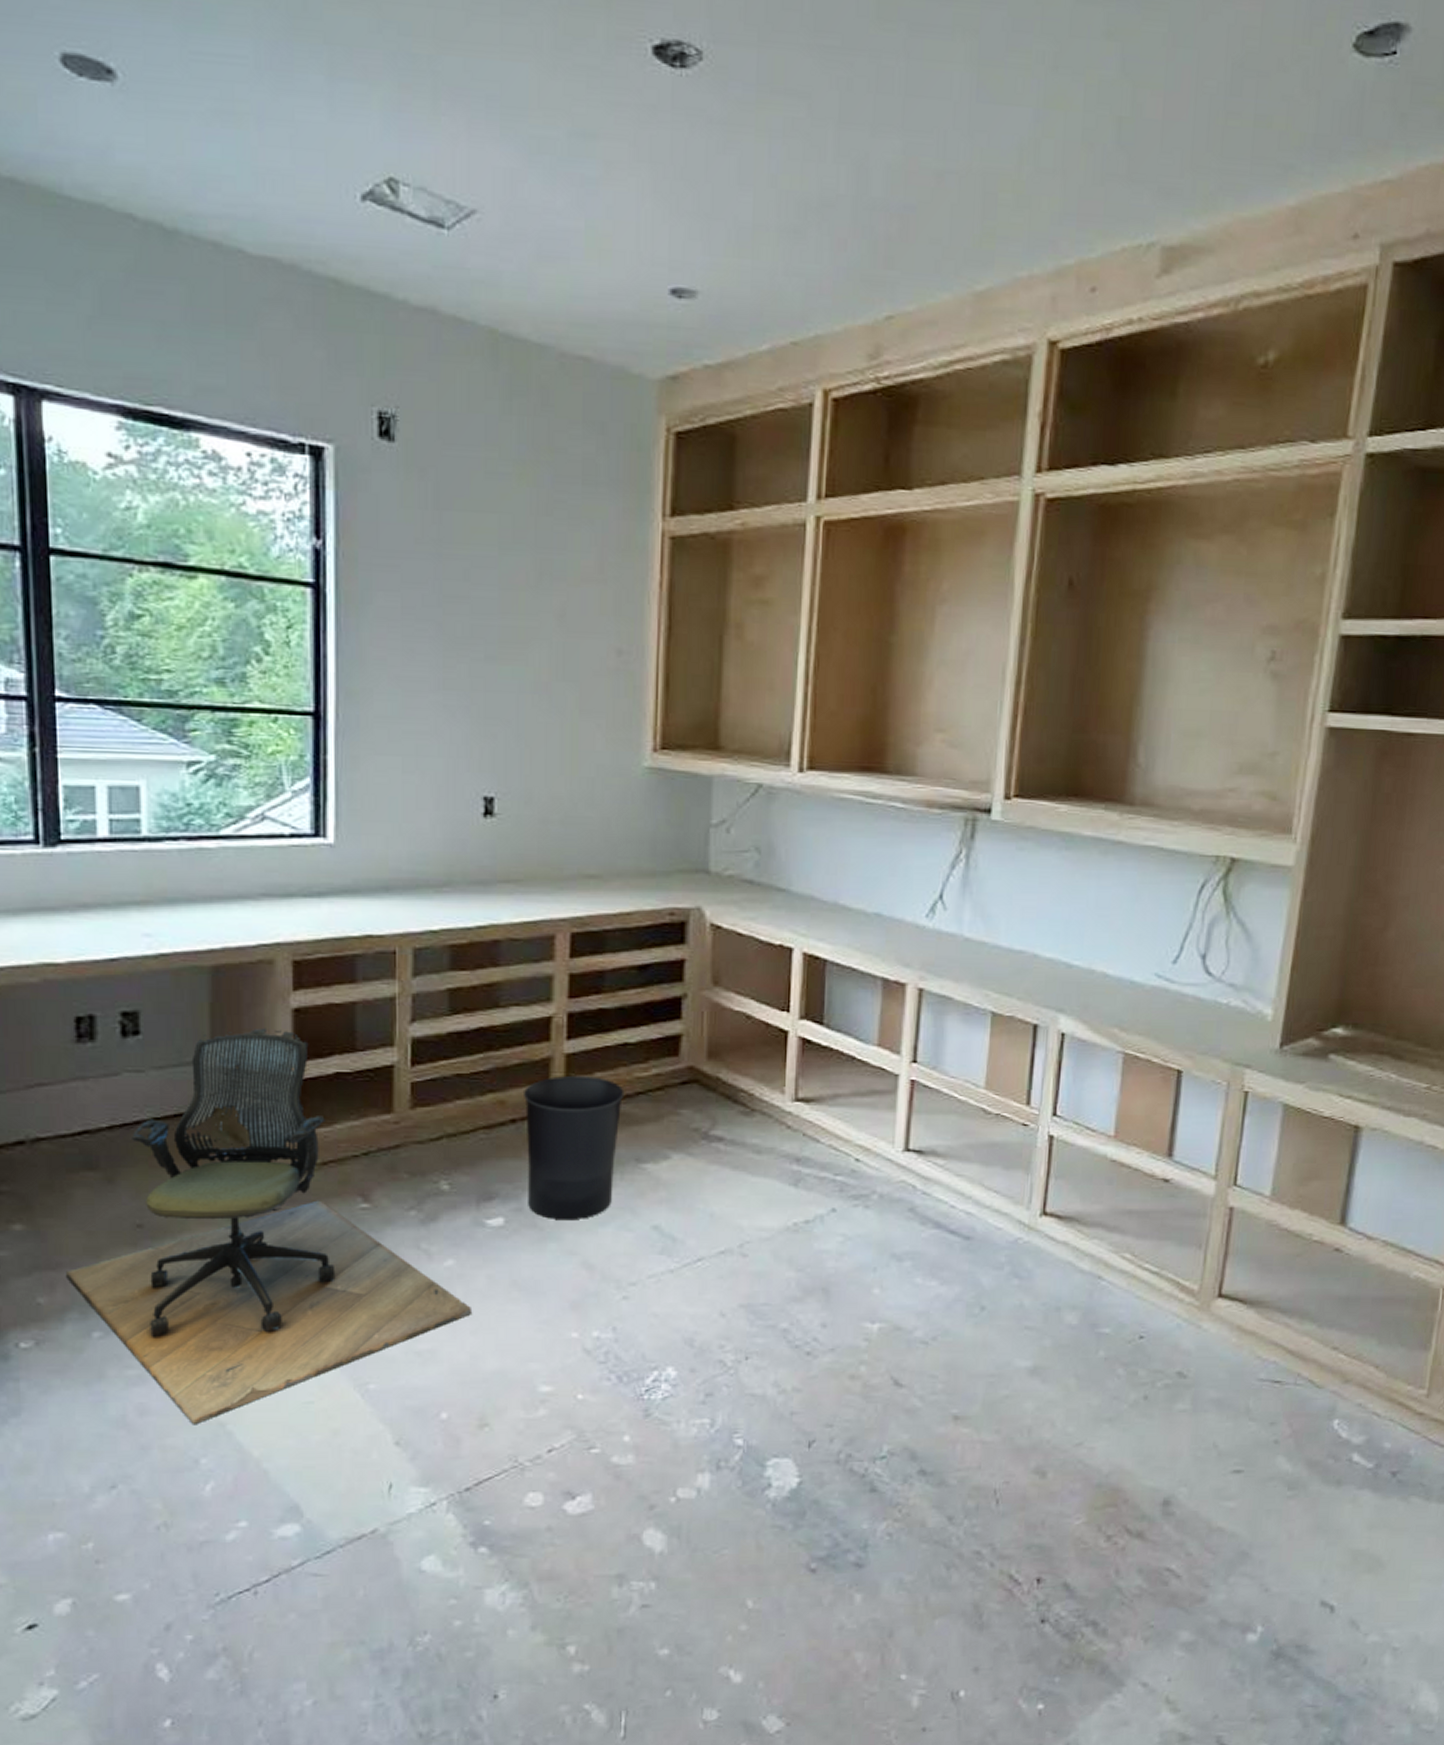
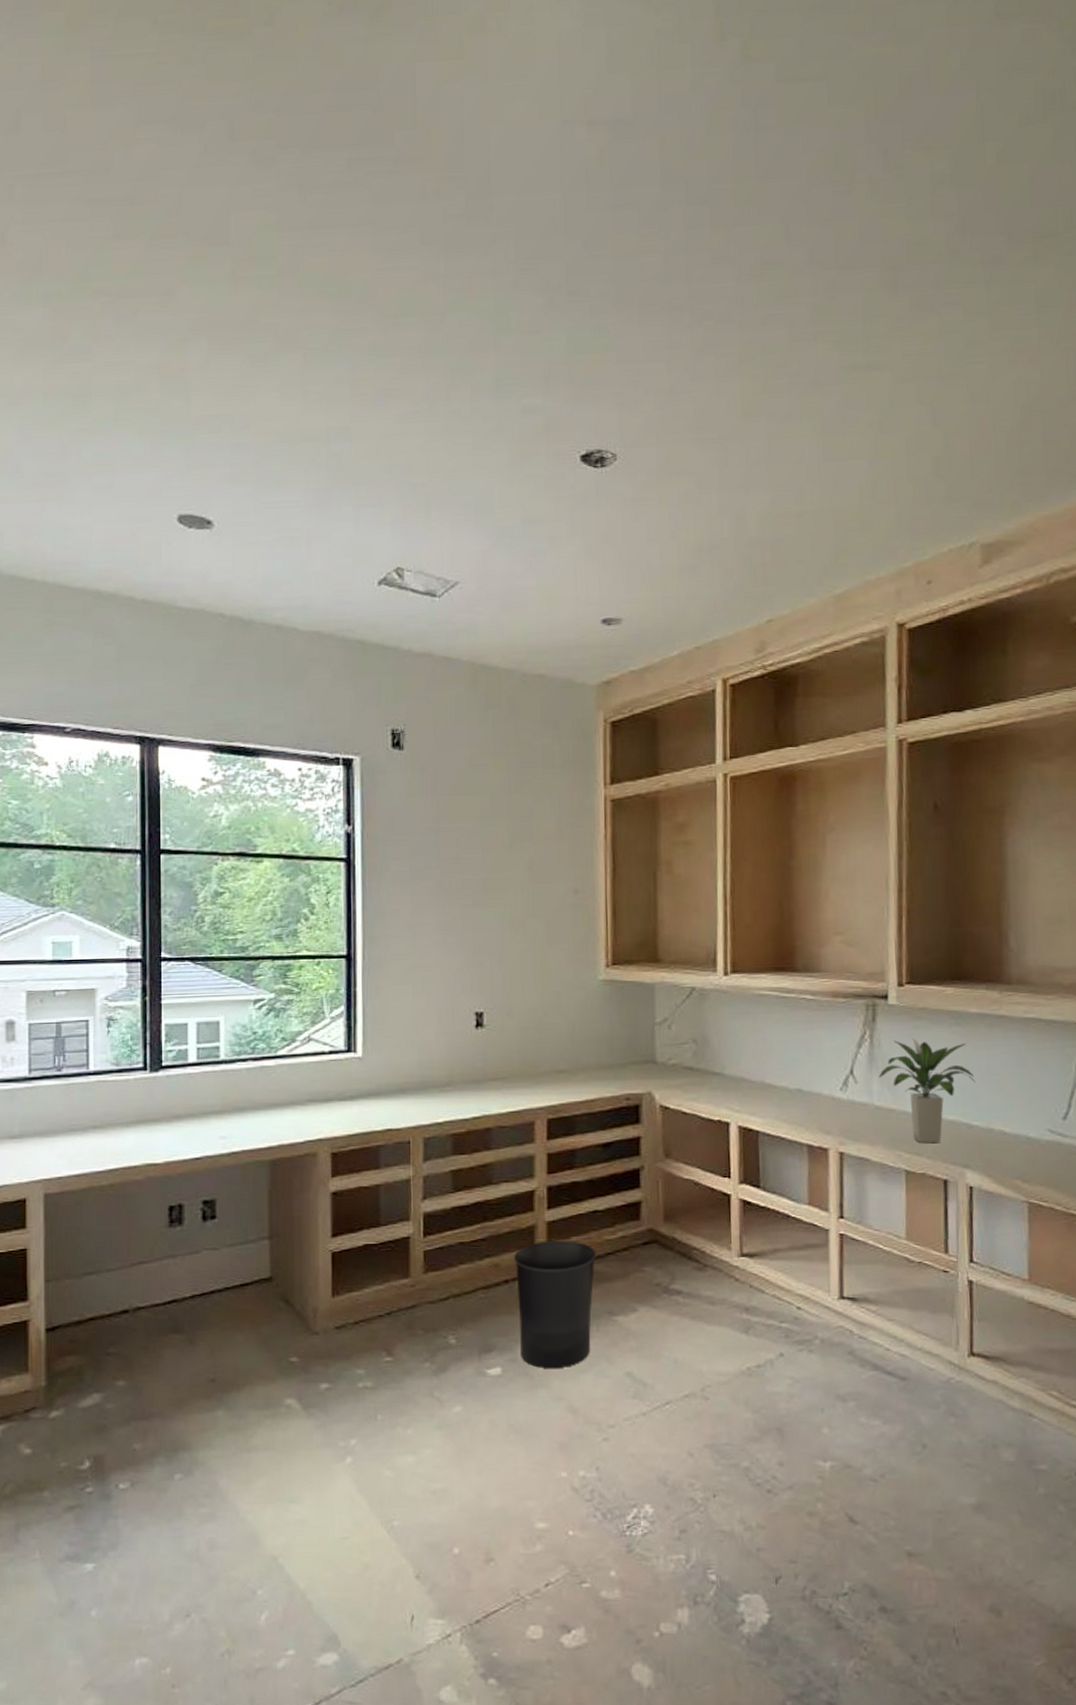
office chair: present [66,1028,471,1425] -> none [156,1209,477,1559]
potted plant: none [972,862,1081,984] -> present [879,1038,975,1144]

